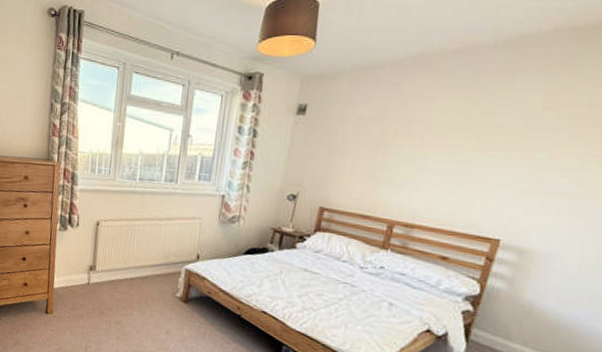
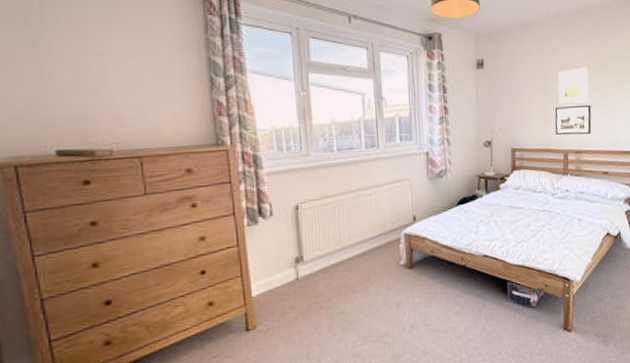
picture frame: none [382,169,444,208] -> present [554,104,592,136]
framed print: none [395,123,451,168] -> present [558,67,589,103]

